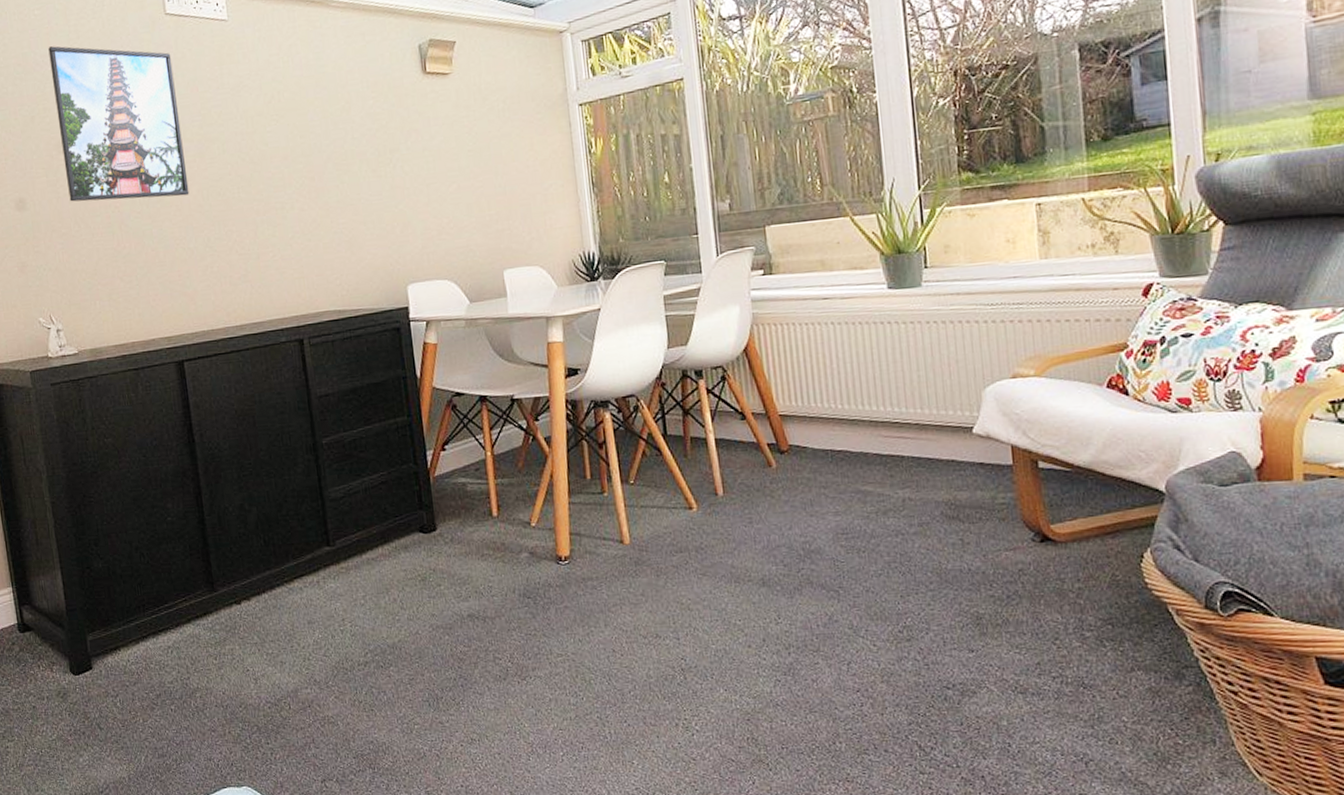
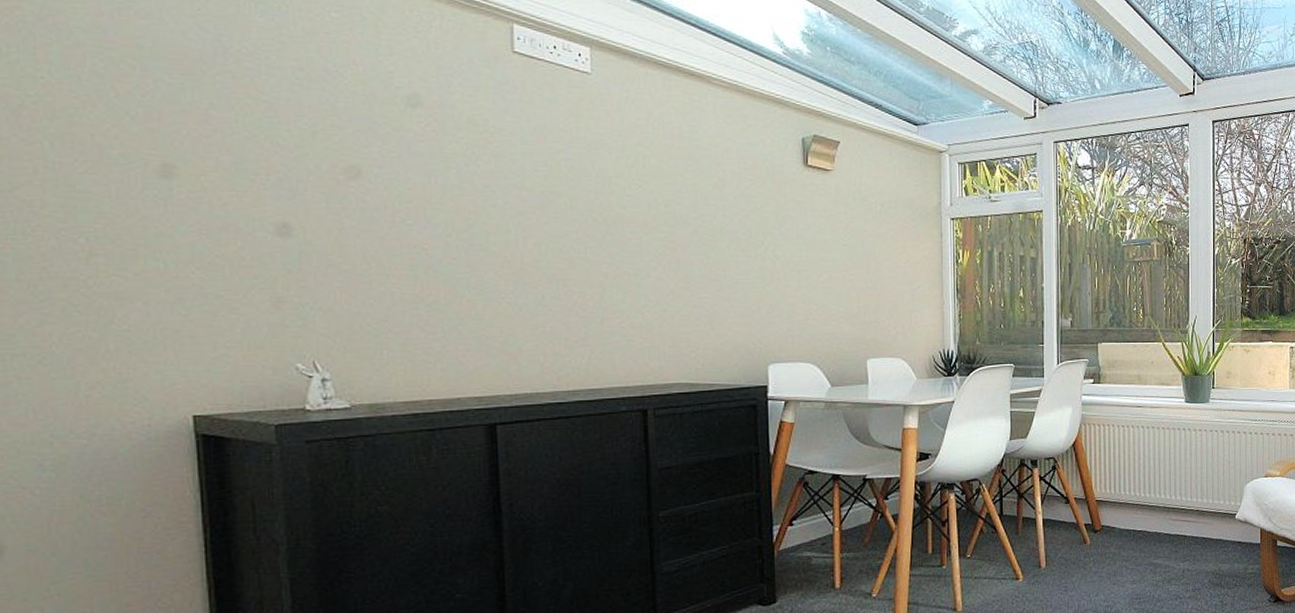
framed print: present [48,46,190,202] -> none [346,57,523,248]

